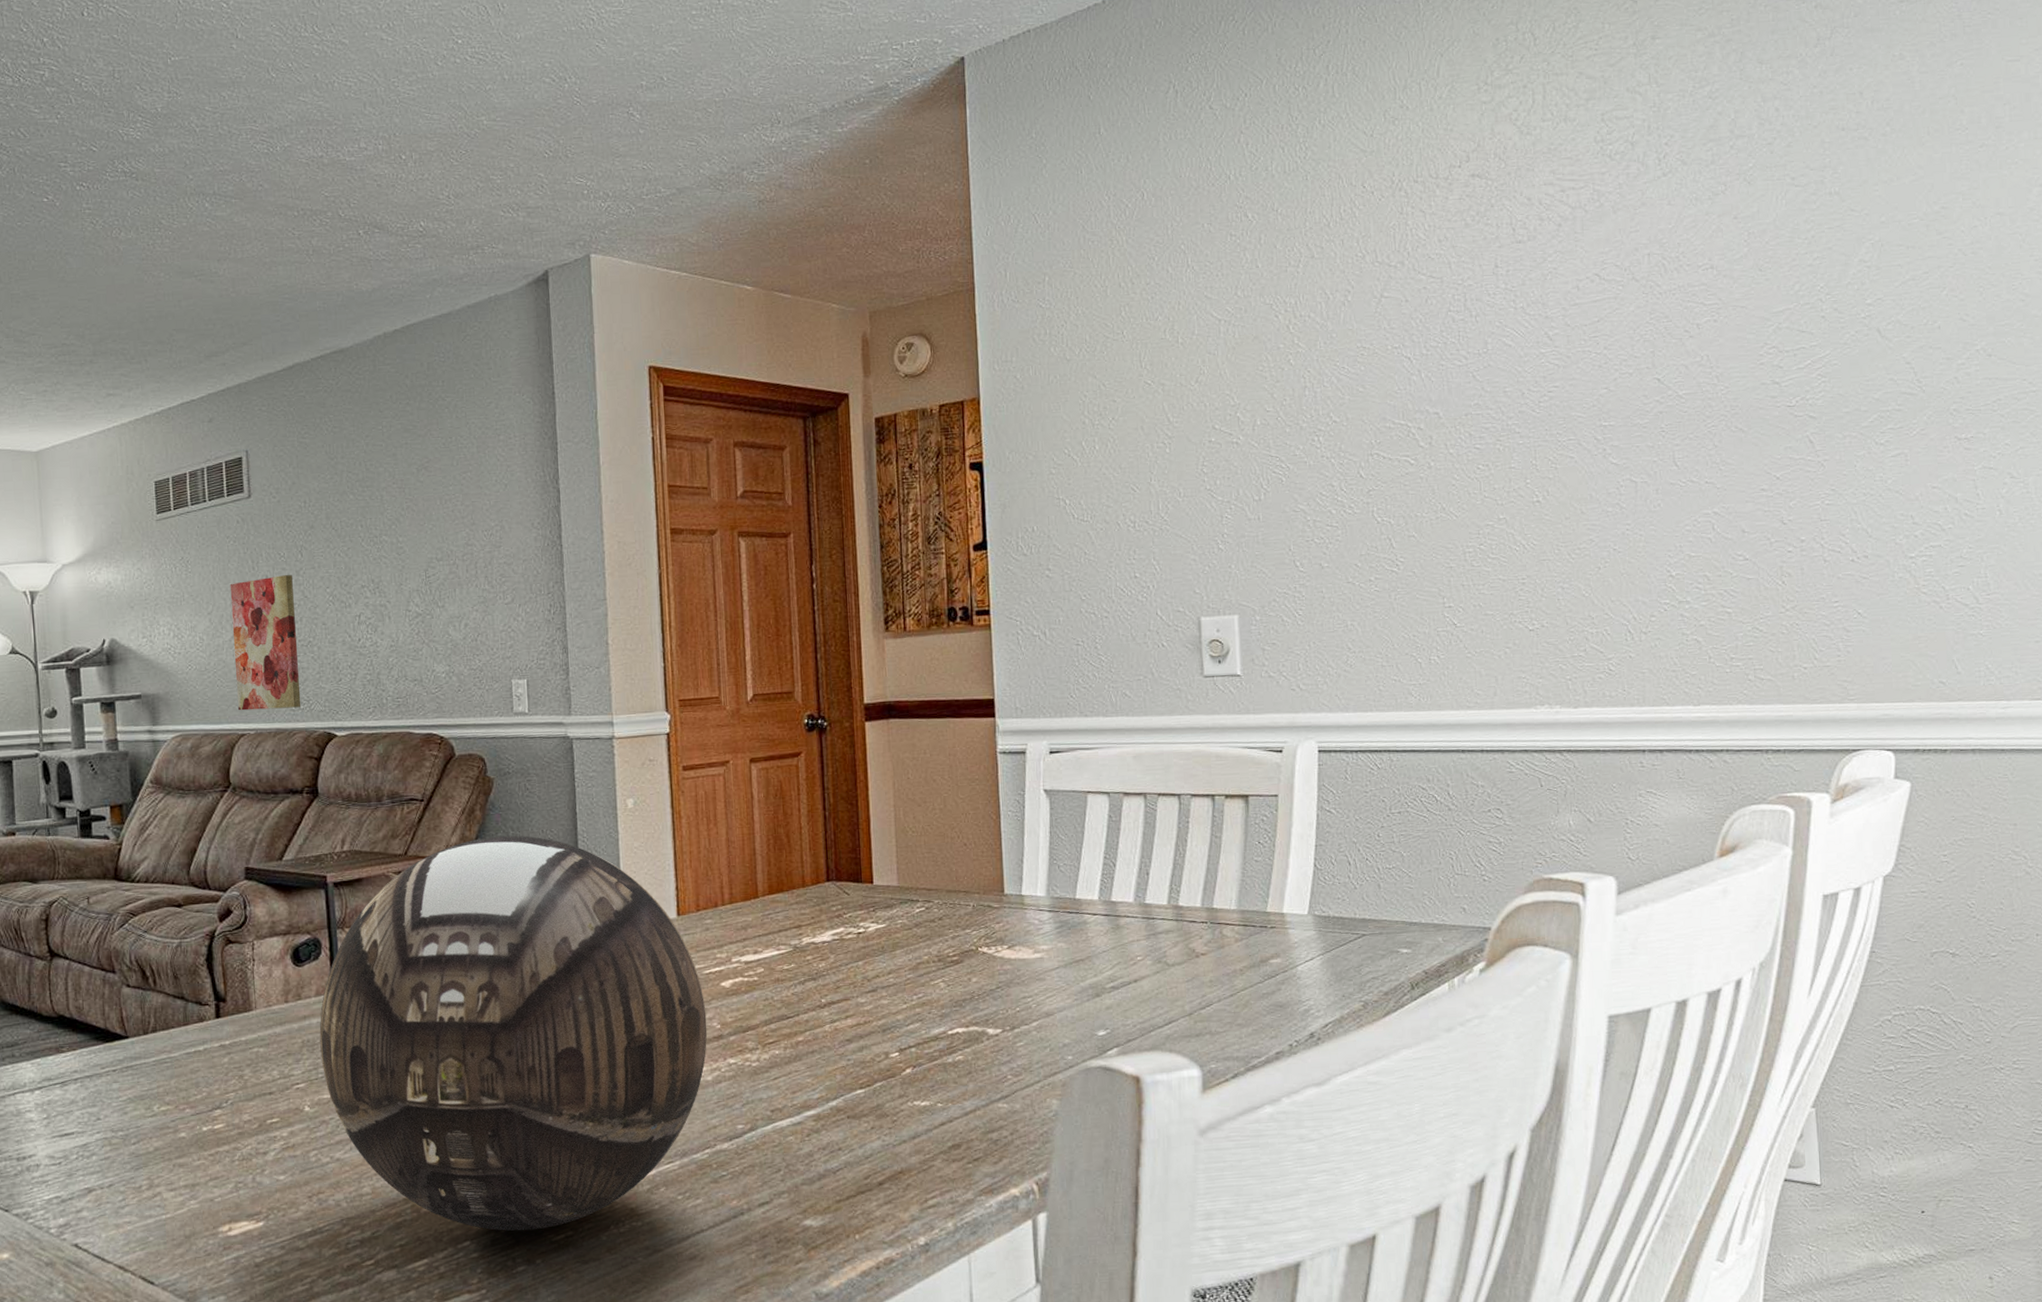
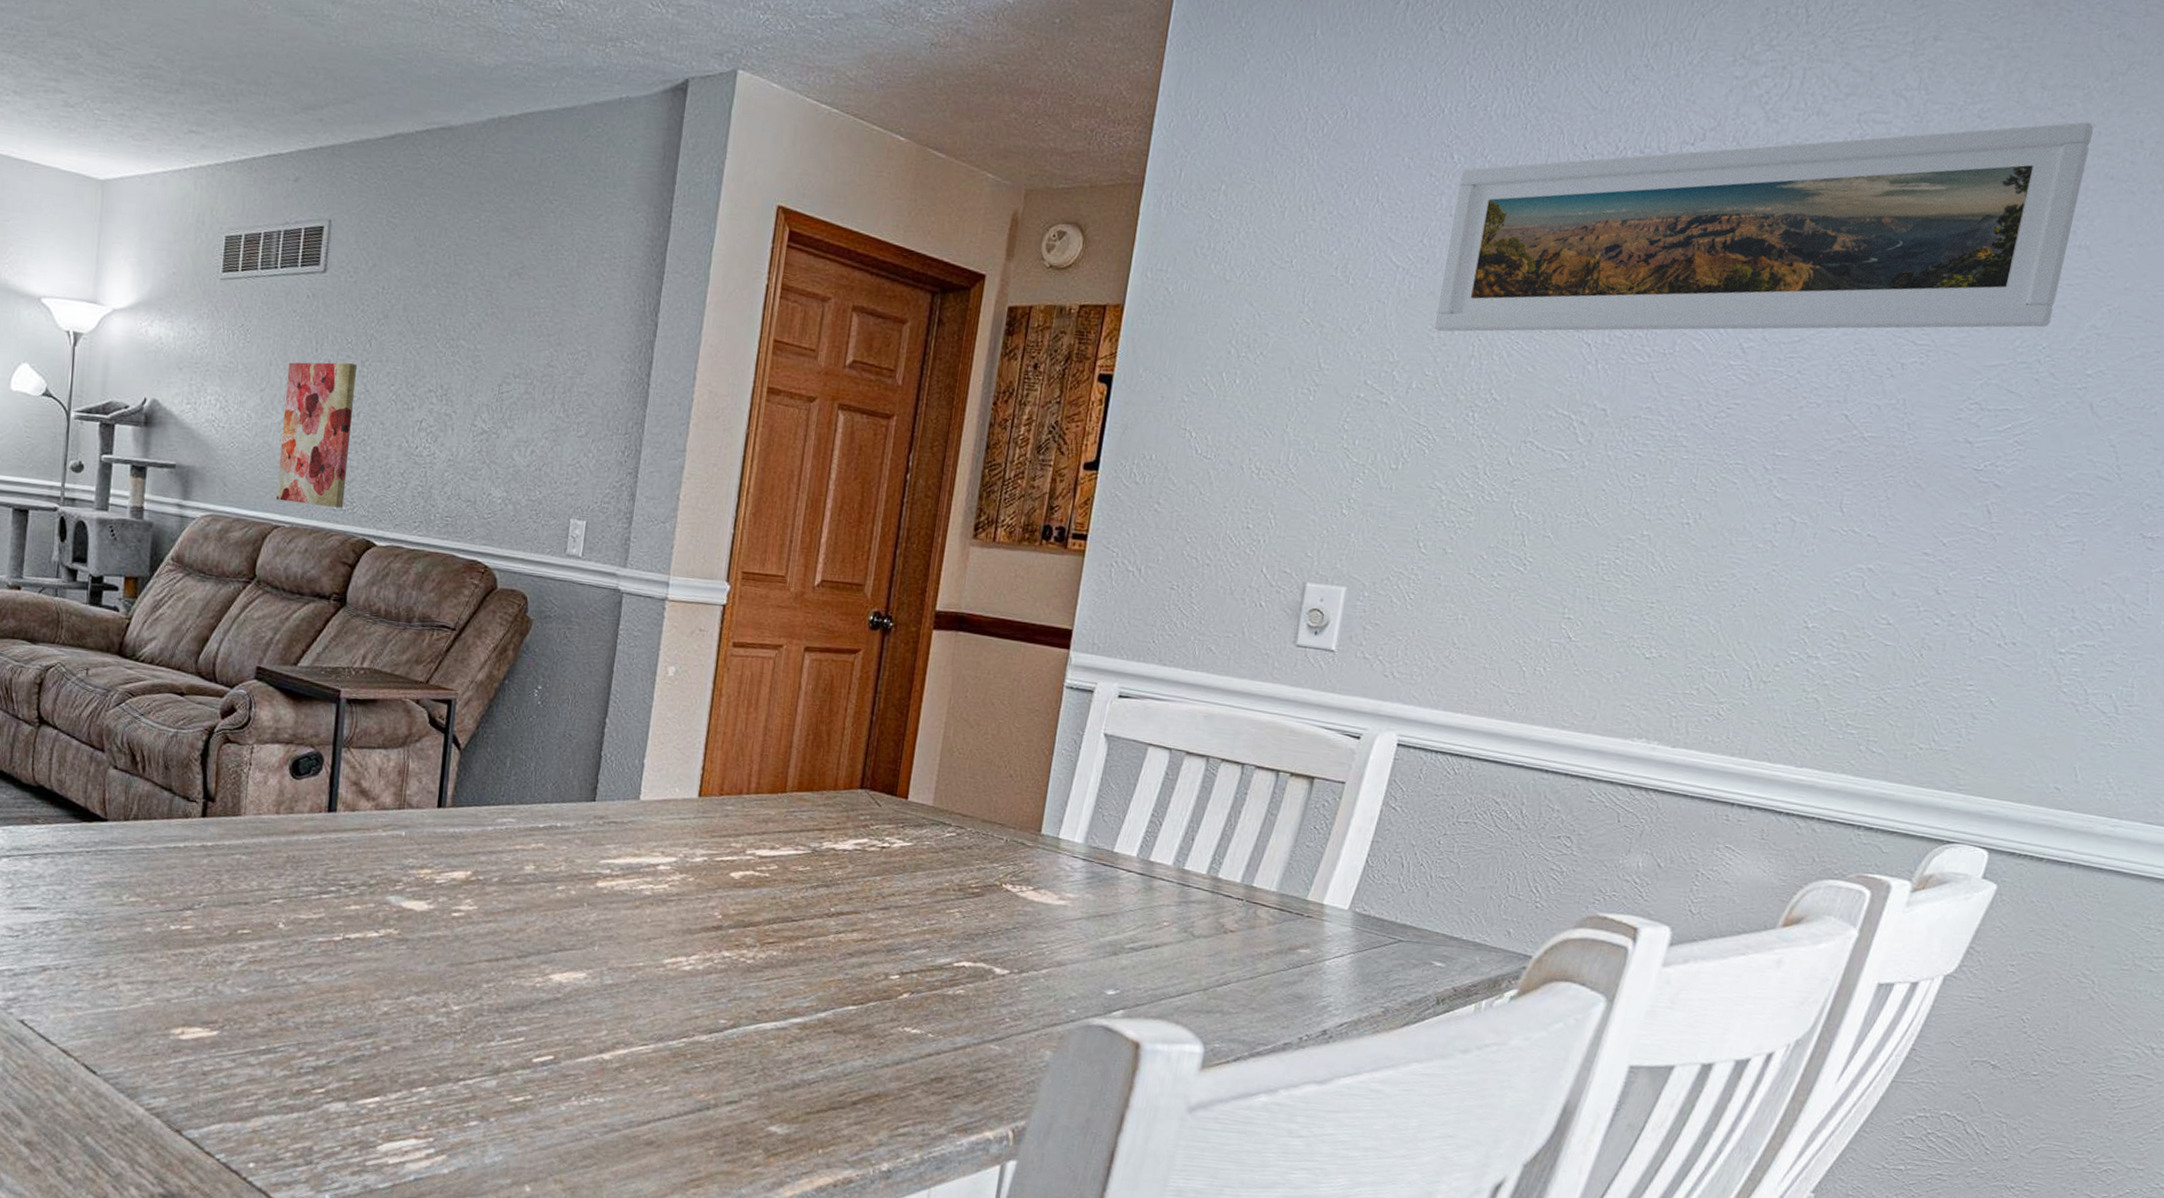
decorative bowl: present [319,835,707,1231] -> none [303,679,711,1088]
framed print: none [1257,85,1822,370] -> present [1432,122,2094,332]

